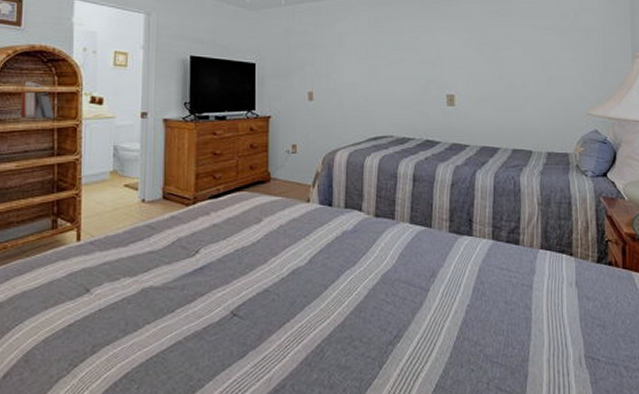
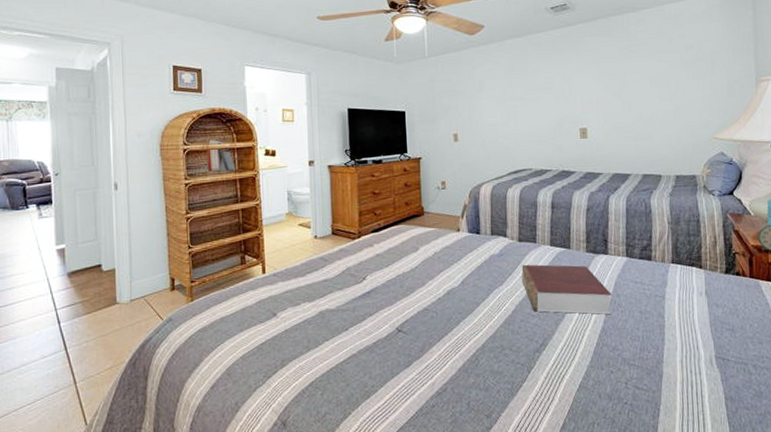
book: none [377,243,475,305] -> present [521,264,612,315]

